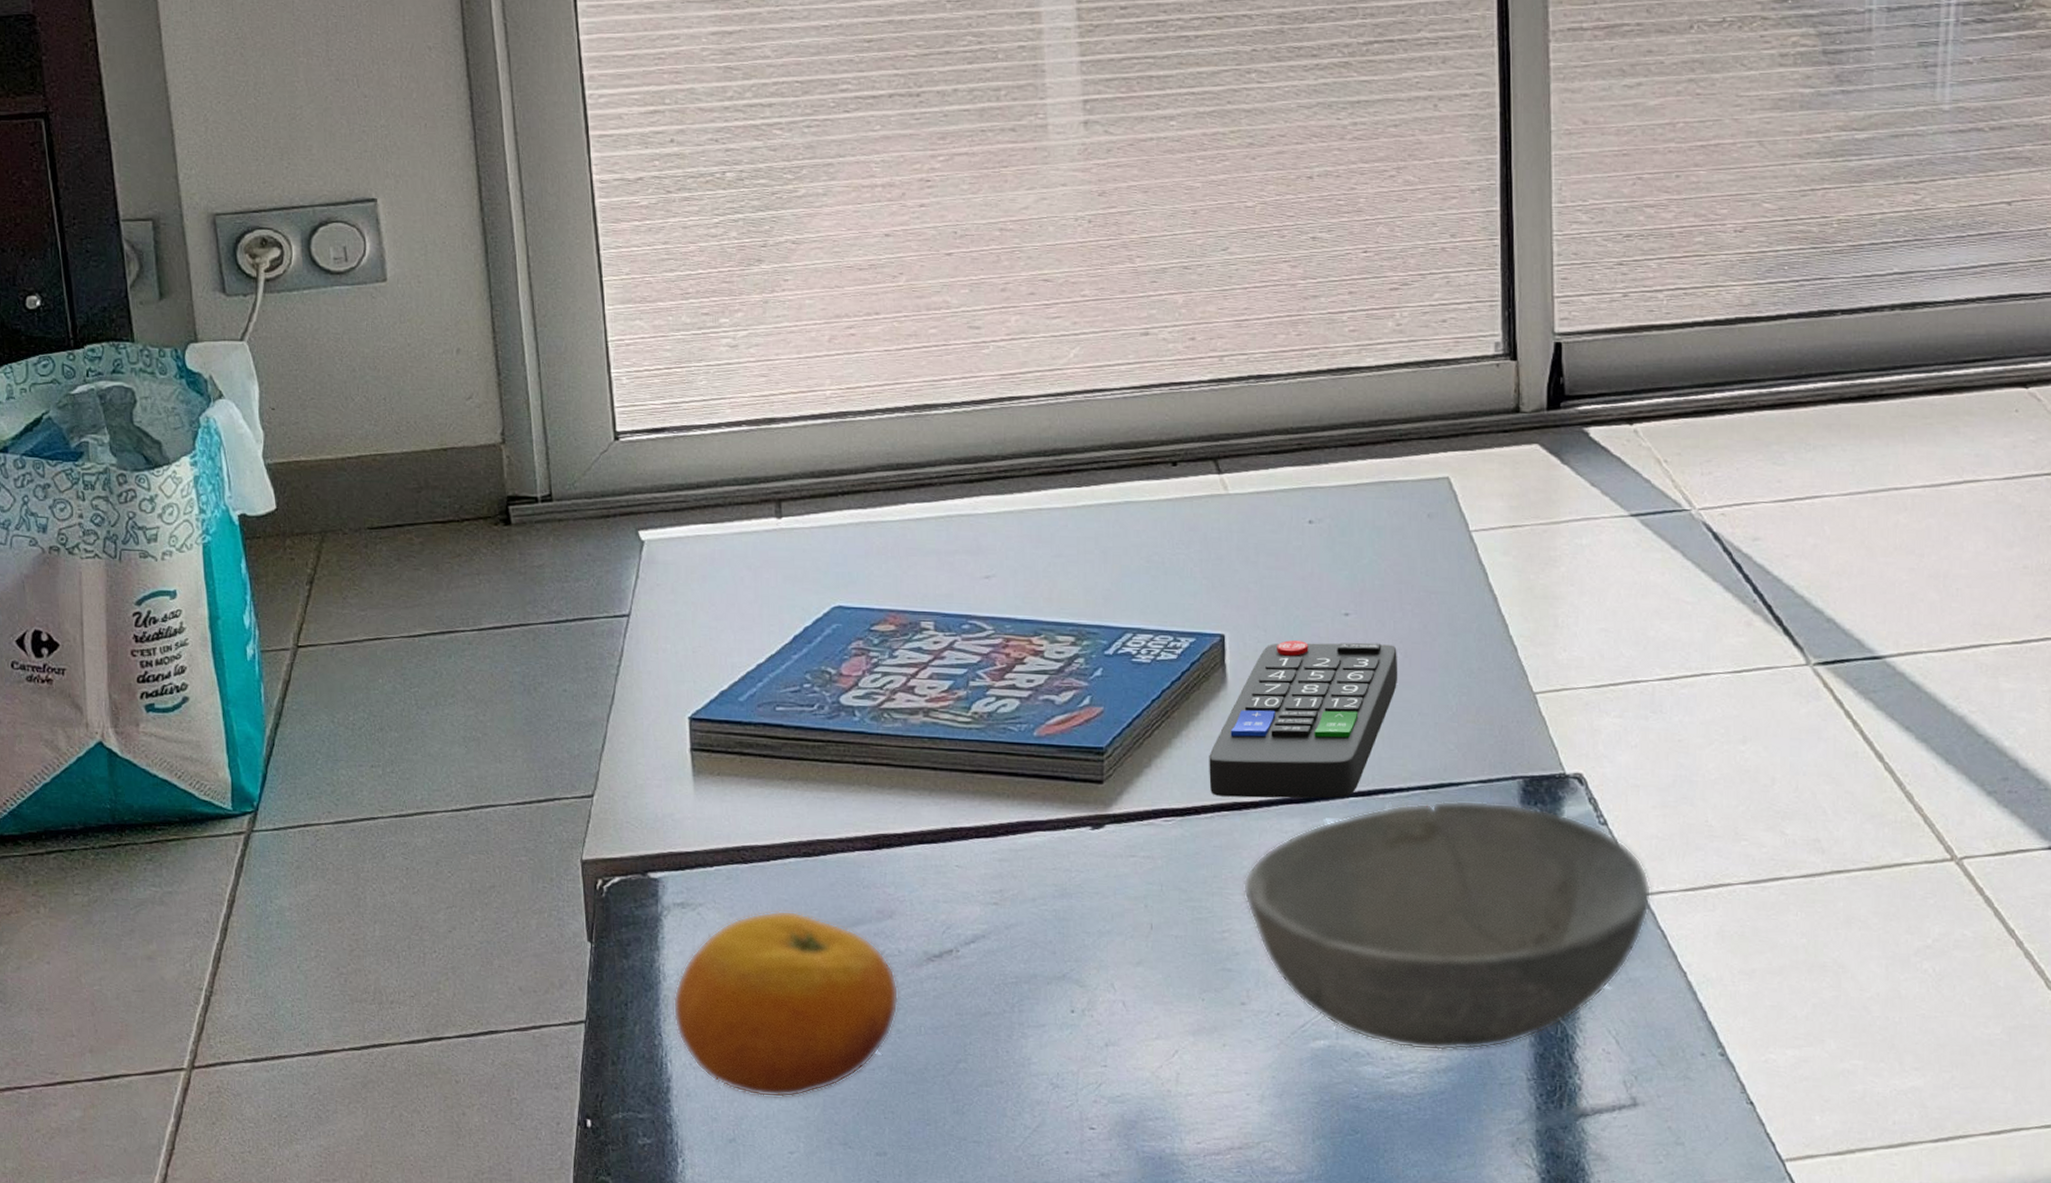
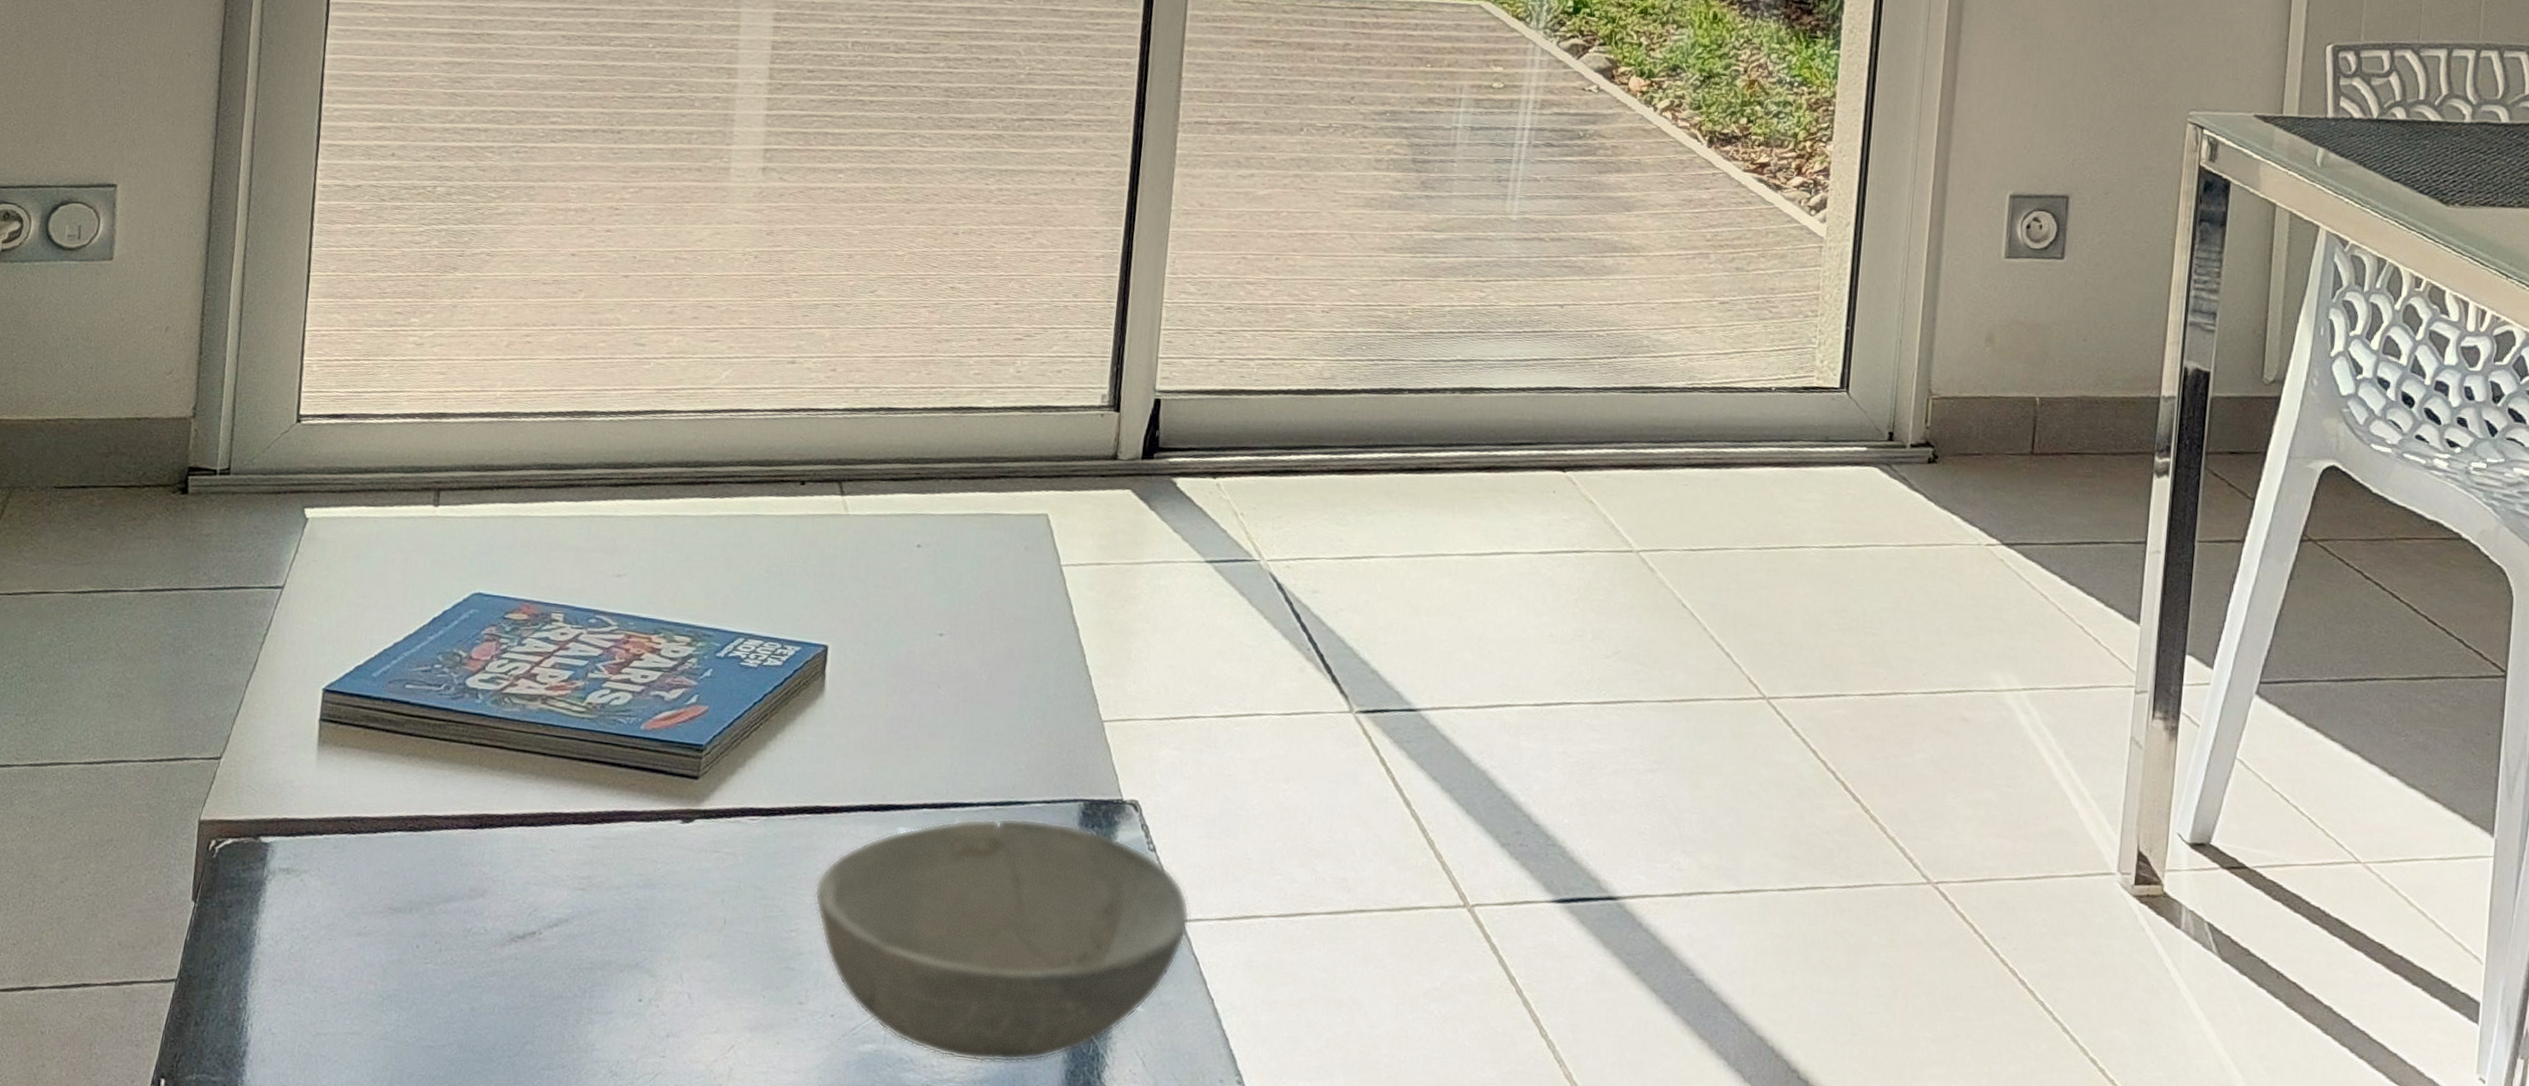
fruit: present [673,910,899,1098] -> none [261,882,480,1069]
remote control: present [1209,640,1398,799] -> none [796,655,983,809]

